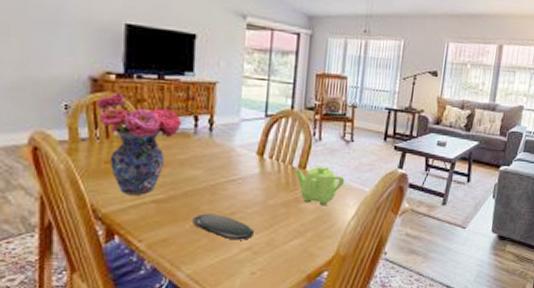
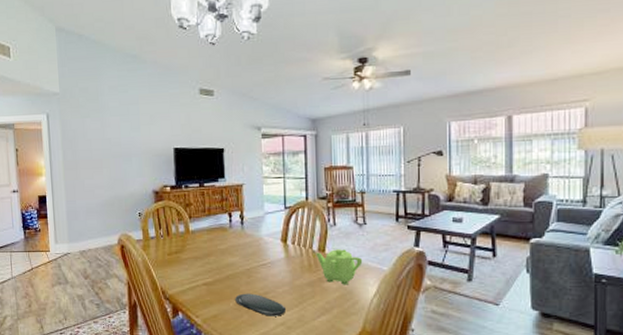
flower arrangement: present [96,92,182,195] -> none [158,200,220,279]

